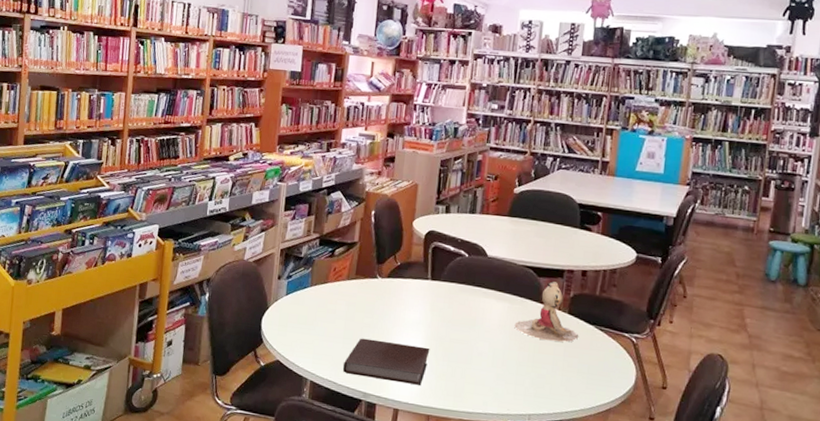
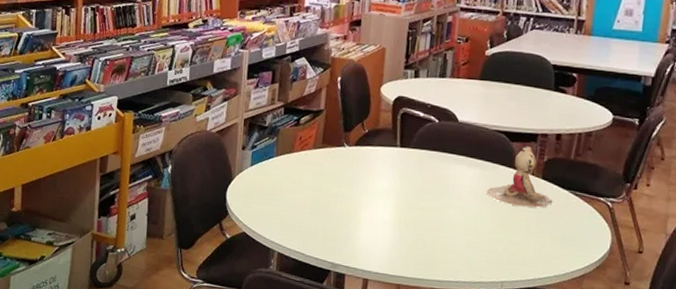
notebook: present [343,338,430,385] -> none [311,208,400,255]

